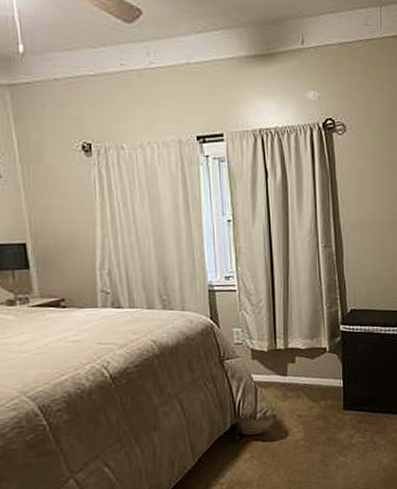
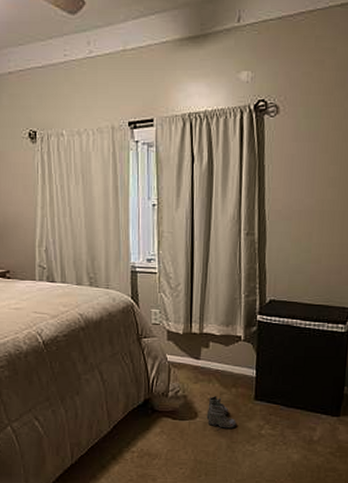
boots: none [297,410,328,447] -> present [206,395,236,431]

